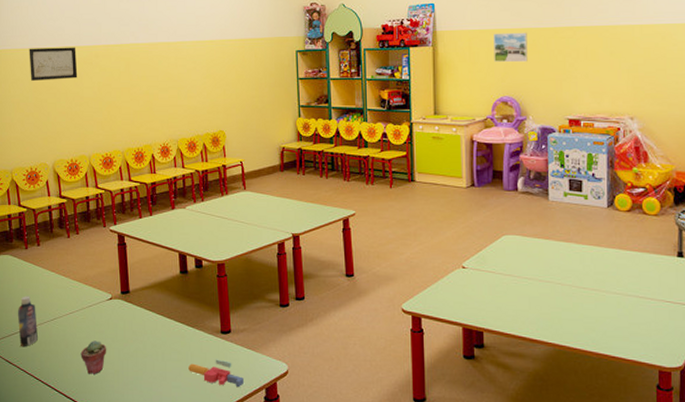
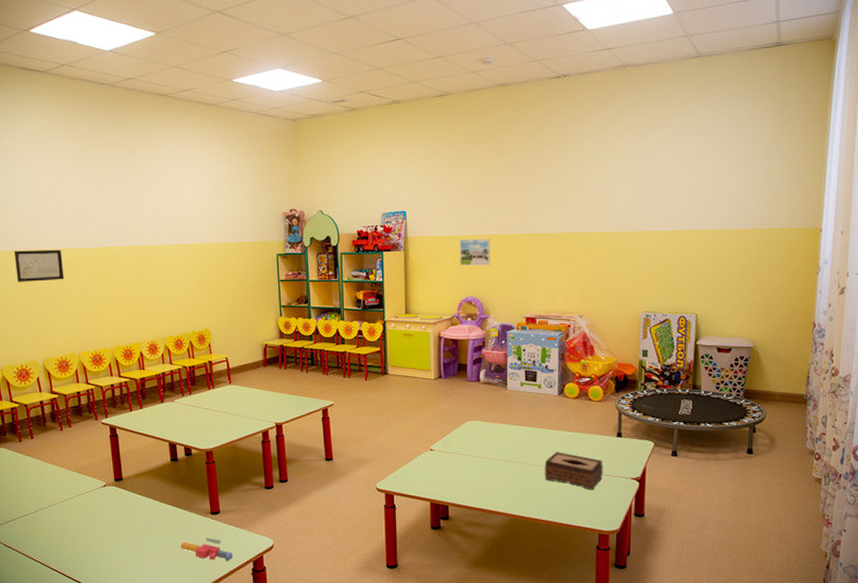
bottle: present [18,296,38,347] -> none [14,485,35,533]
potted succulent: present [80,340,107,374] -> none [77,524,103,555]
tissue box: none [593,273,662,319] -> present [544,452,603,490]

